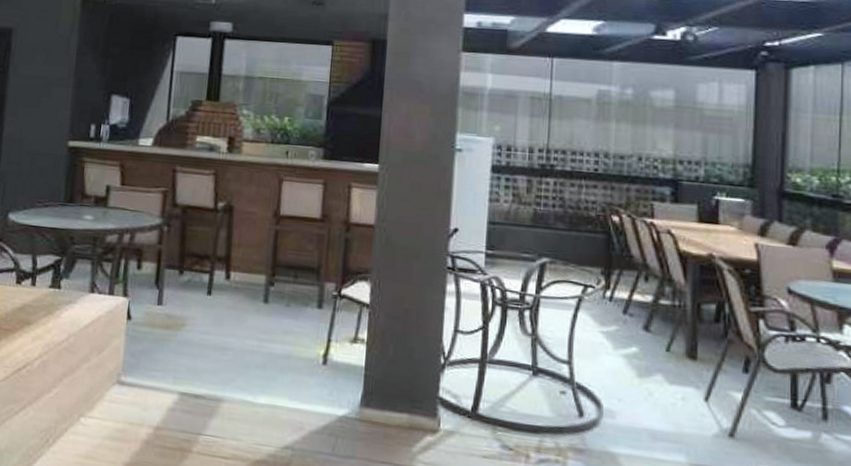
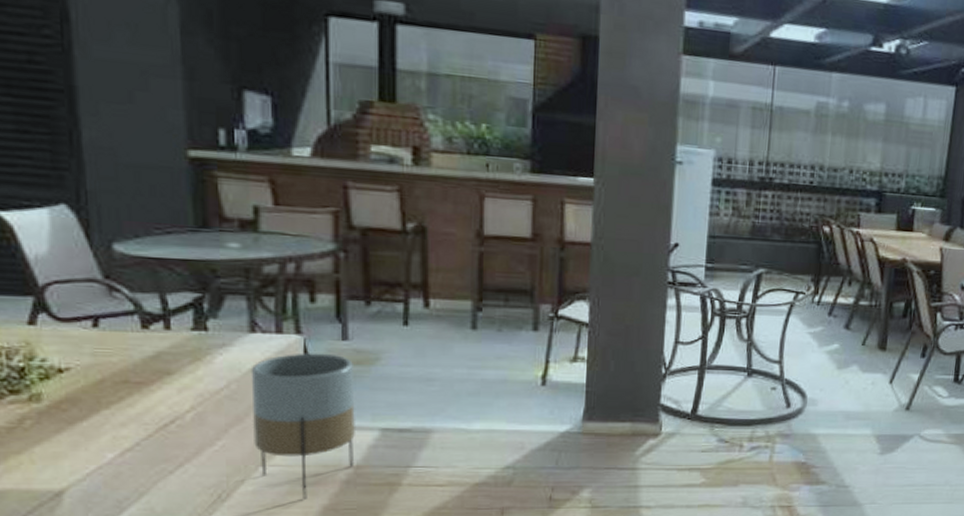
planter: none [79,314,164,455] -> present [251,353,357,500]

